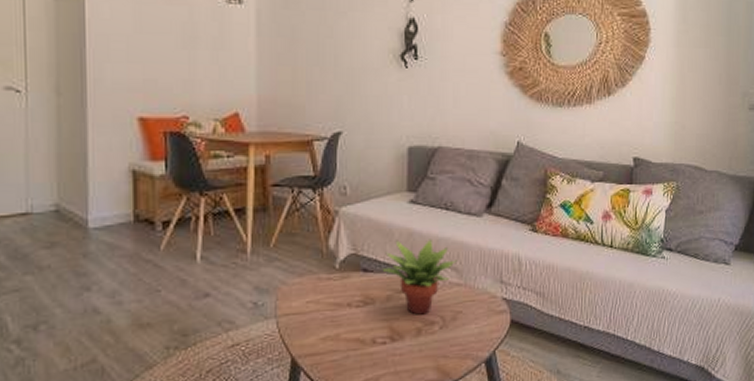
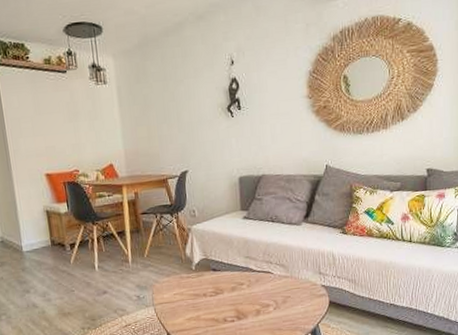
succulent plant: present [382,238,459,315] -> none [226,244,285,300]

